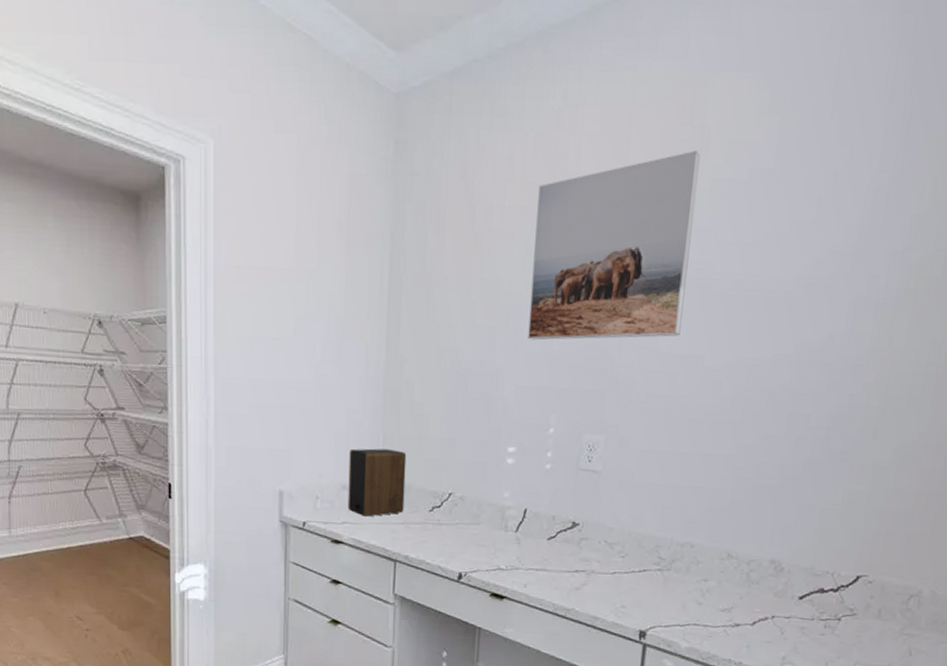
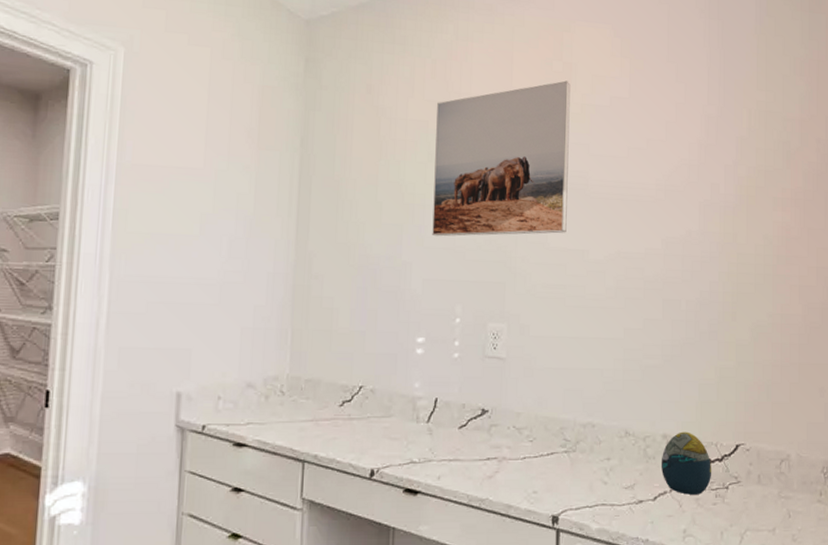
speaker: present [347,448,407,517] -> none [252,344,316,415]
decorative egg: none [764,558,825,624] -> present [660,431,712,495]

